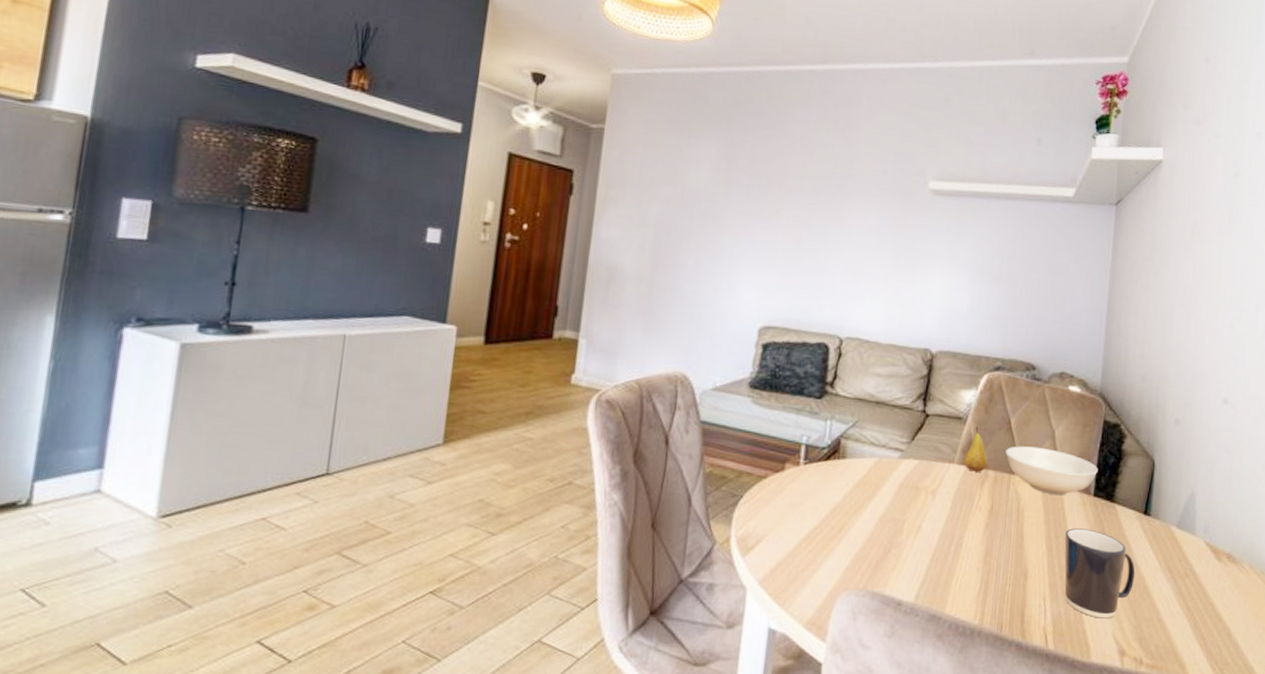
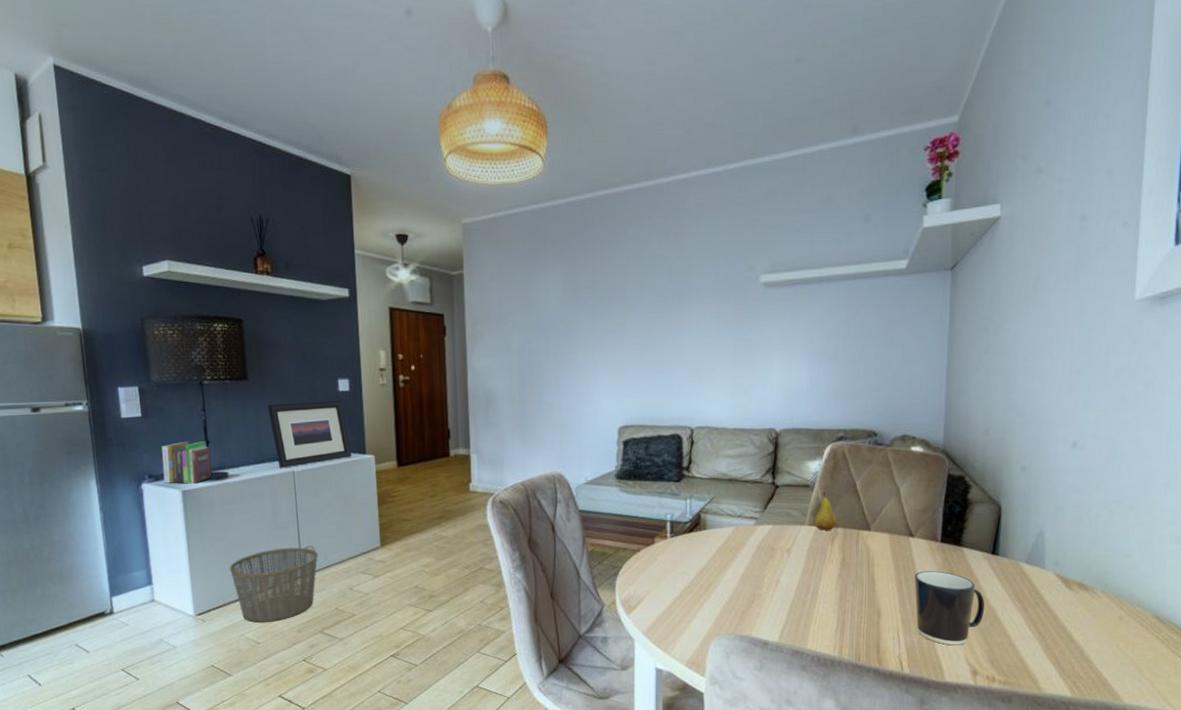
books: none [157,279,235,336] -> present [162,441,212,484]
basket: none [224,433,356,534] -> present [229,546,318,623]
picture frame: none [325,247,428,330] -> present [267,400,352,468]
bowl: present [1006,446,1099,496] -> none [853,504,945,545]

